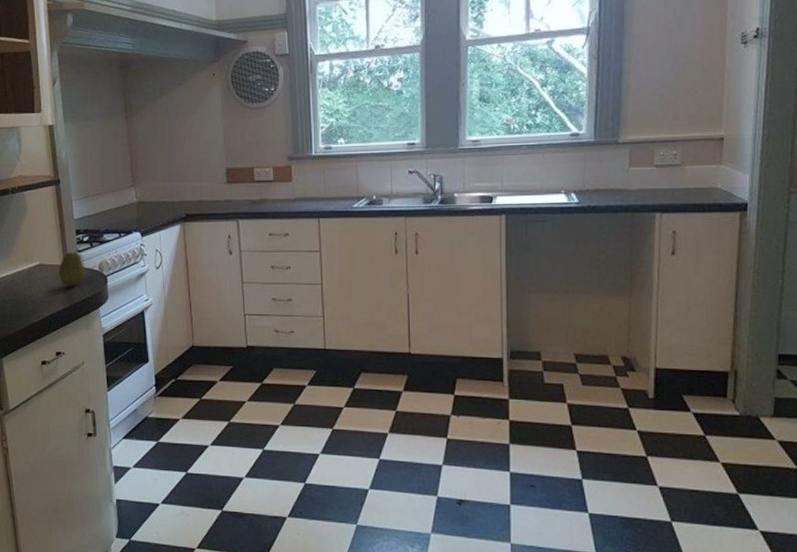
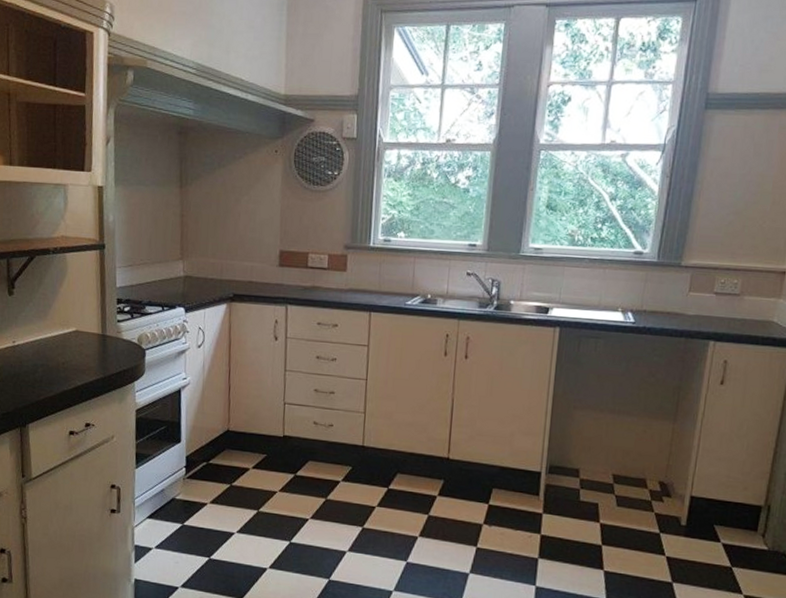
fruit: present [58,245,85,287] -> none [95,315,123,358]

